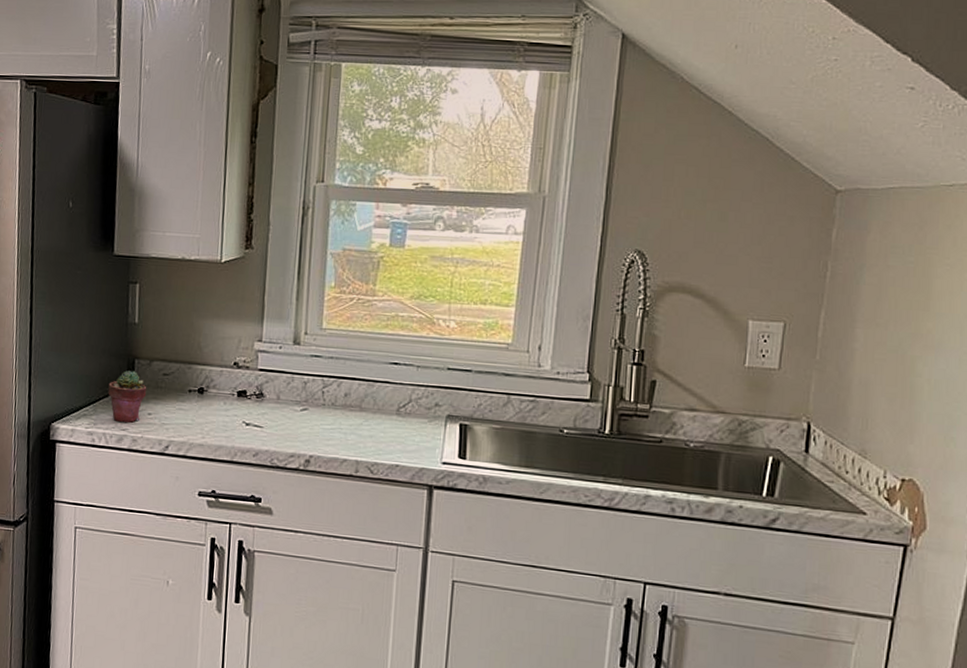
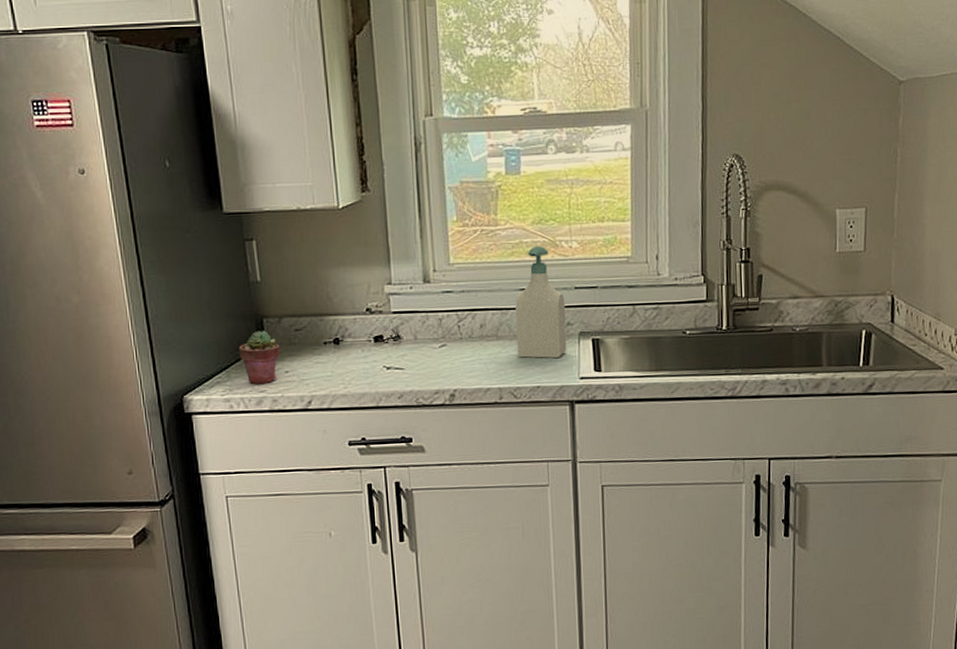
soap bottle: none [380,321,436,438] -> present [515,245,567,358]

